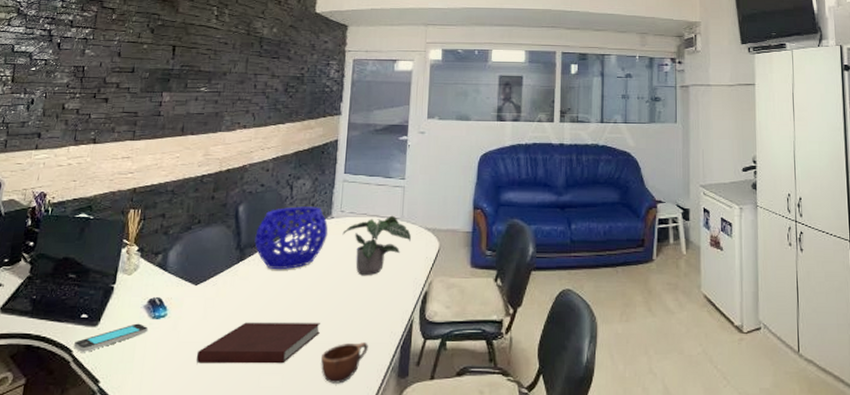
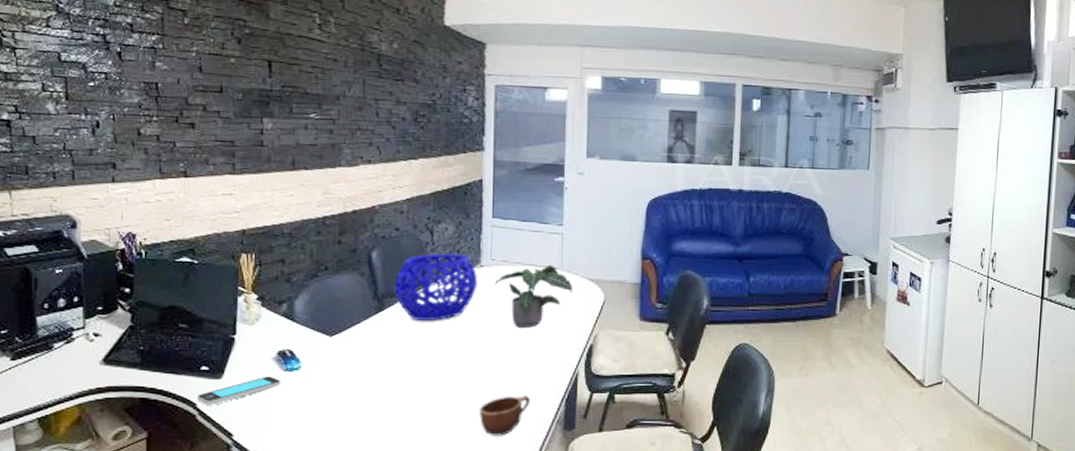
notebook: present [196,322,320,364] -> none [339,375,476,417]

